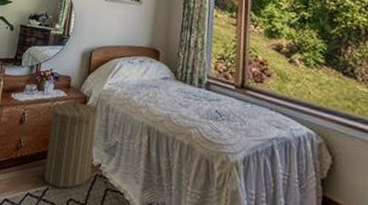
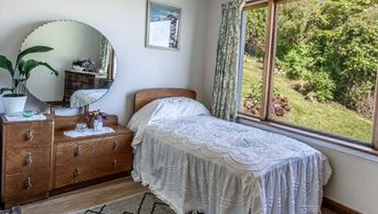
laundry hamper: present [44,98,98,189] -> none [101,133,144,205]

